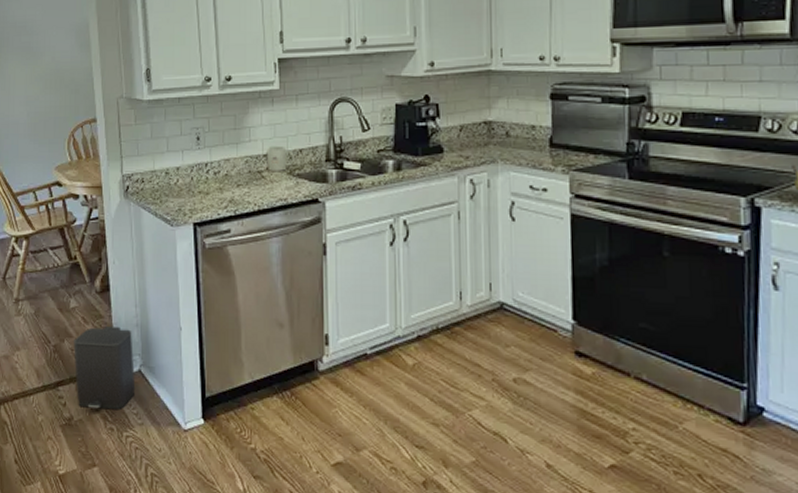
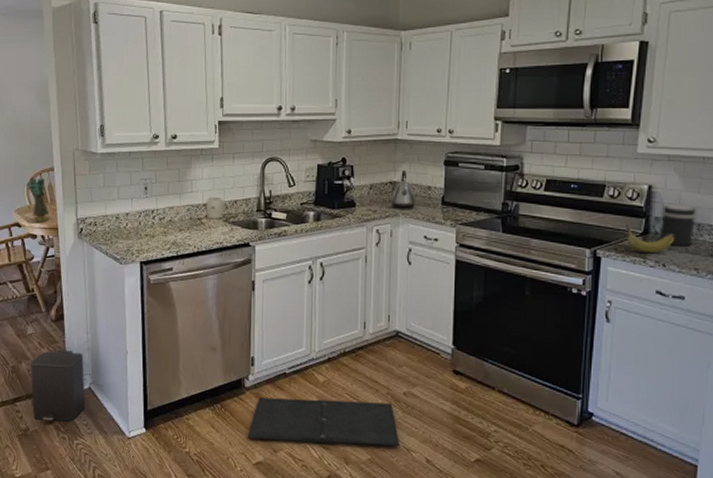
vase: none [67,129,92,181] -> present [27,176,50,223]
door mat: none [324,383,511,448] -> present [248,397,399,447]
kettle: none [485,106,518,155] -> present [390,169,417,210]

